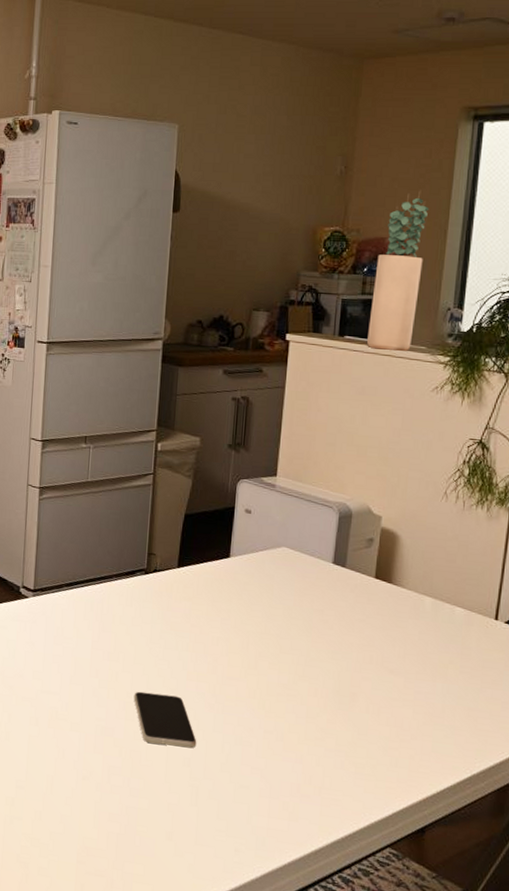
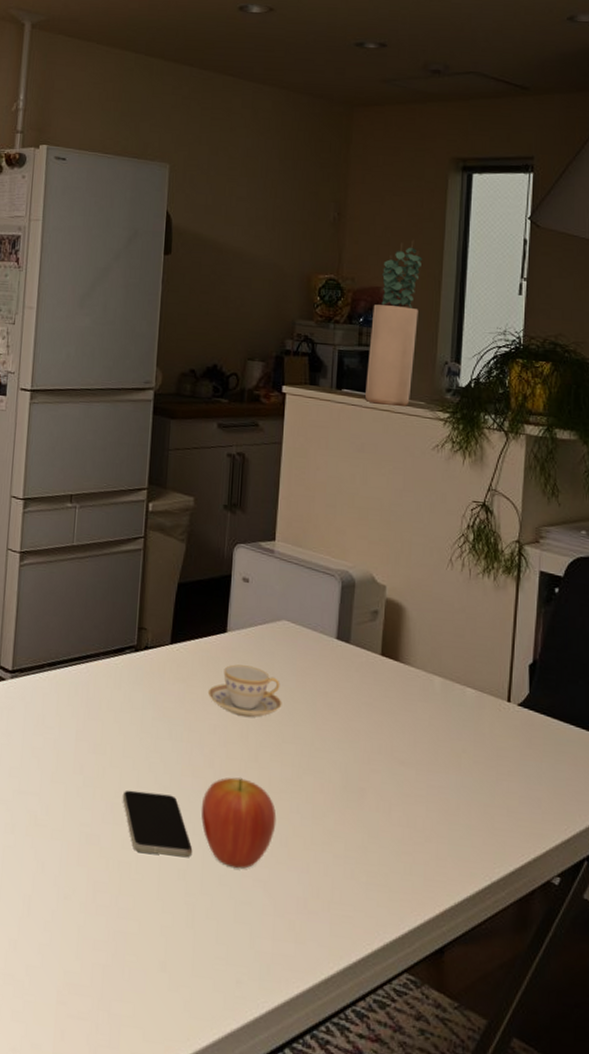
fruit: none [204,682,274,758] -> present [201,777,277,869]
teacup: none [211,585,281,631] -> present [207,664,282,718]

